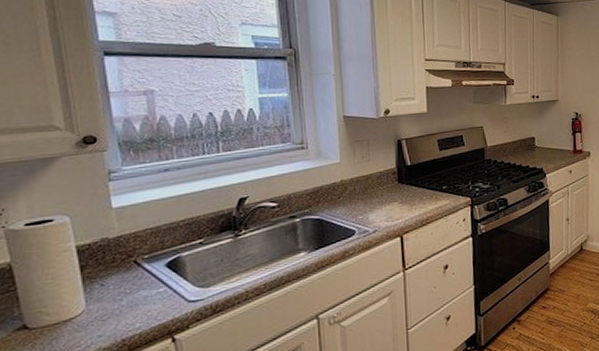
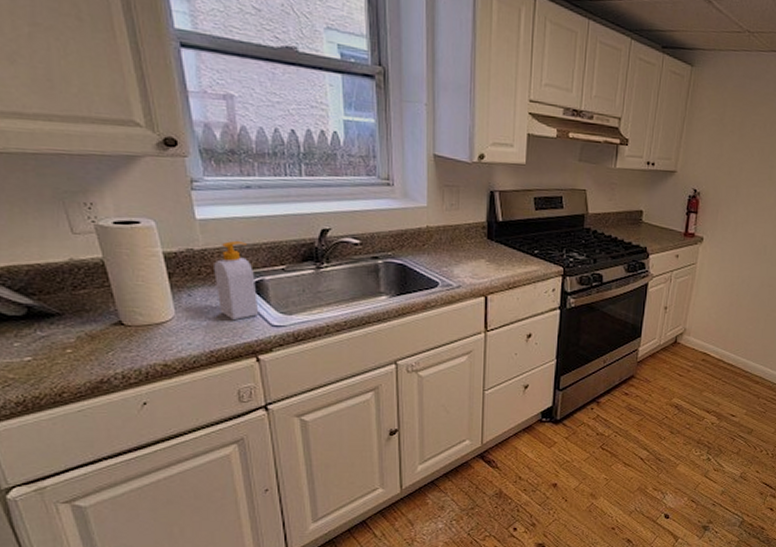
soap bottle: none [129,222,176,304] -> present [214,241,259,321]

